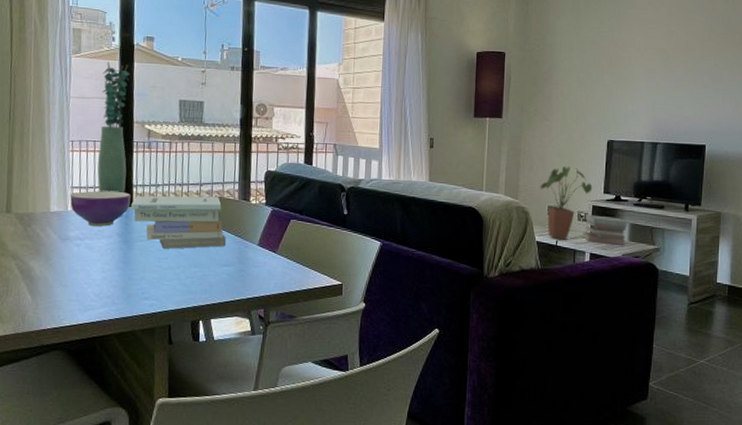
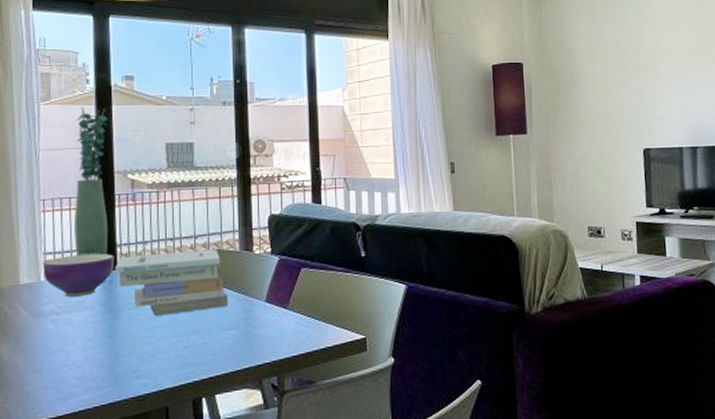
house plant: present [540,166,593,240] -> none [576,181,634,264]
books: present [582,214,628,245] -> none [628,232,677,264]

